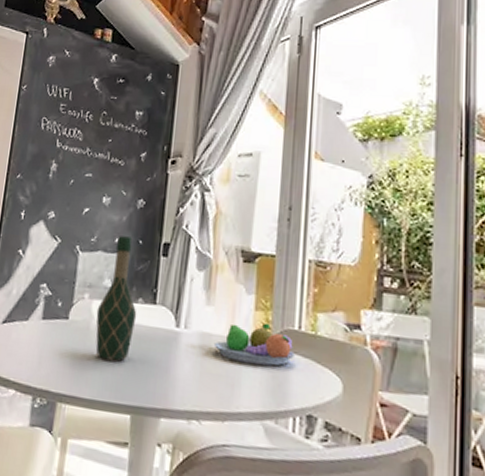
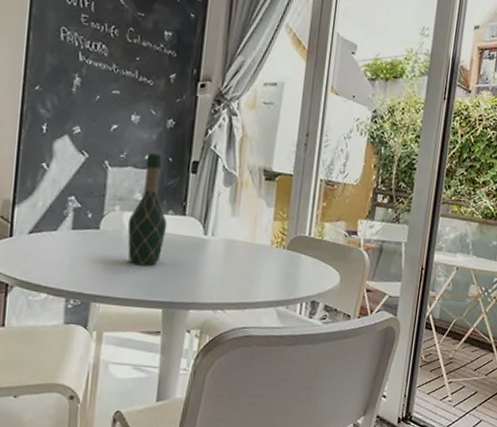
fruit bowl: present [213,323,296,366] -> none [237,230,306,265]

